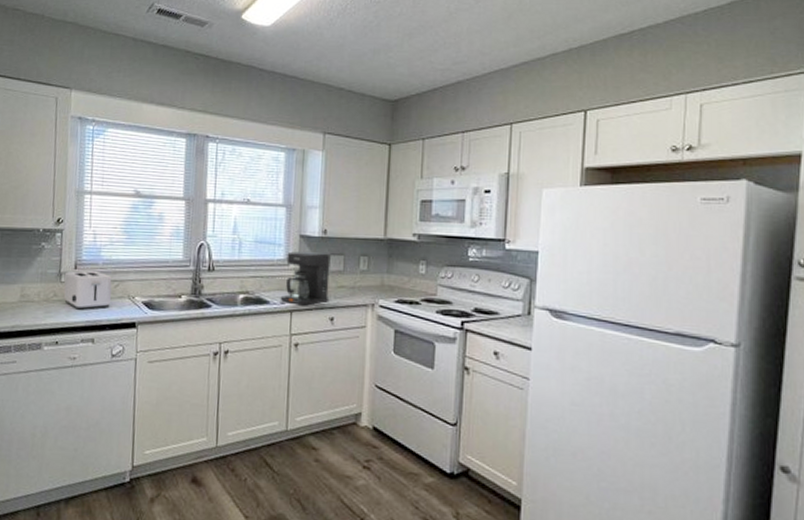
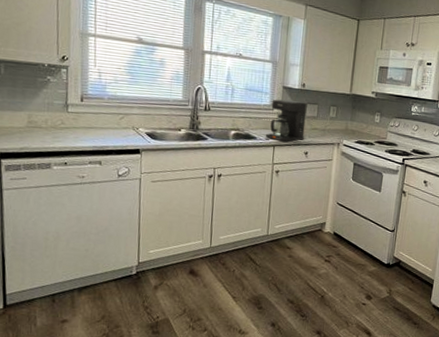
toaster: present [63,270,112,310] -> none [70,103,117,137]

